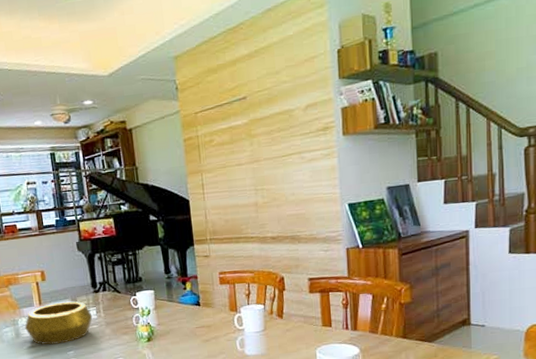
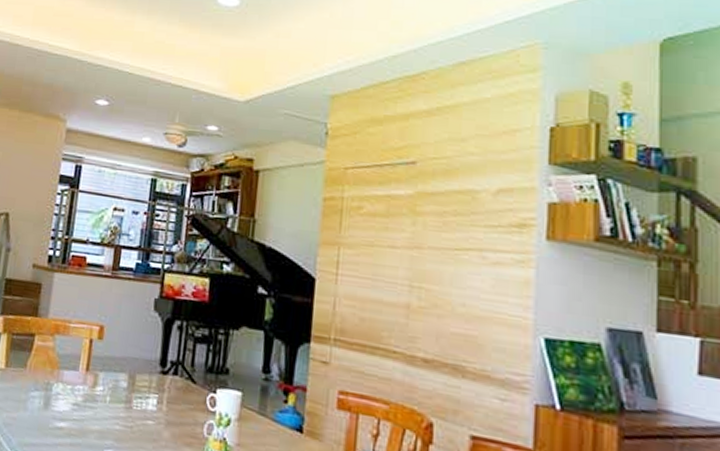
decorative bowl: present [24,301,93,345] -> none [58,372,151,436]

